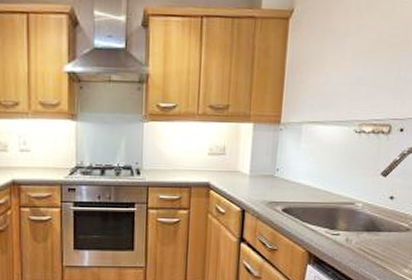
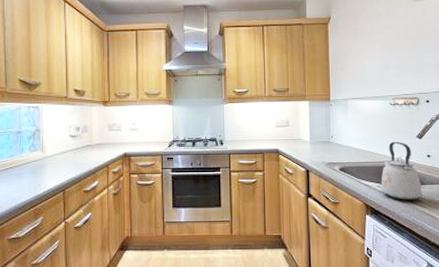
kettle: none [329,178,378,249] -> present [381,141,422,200]

